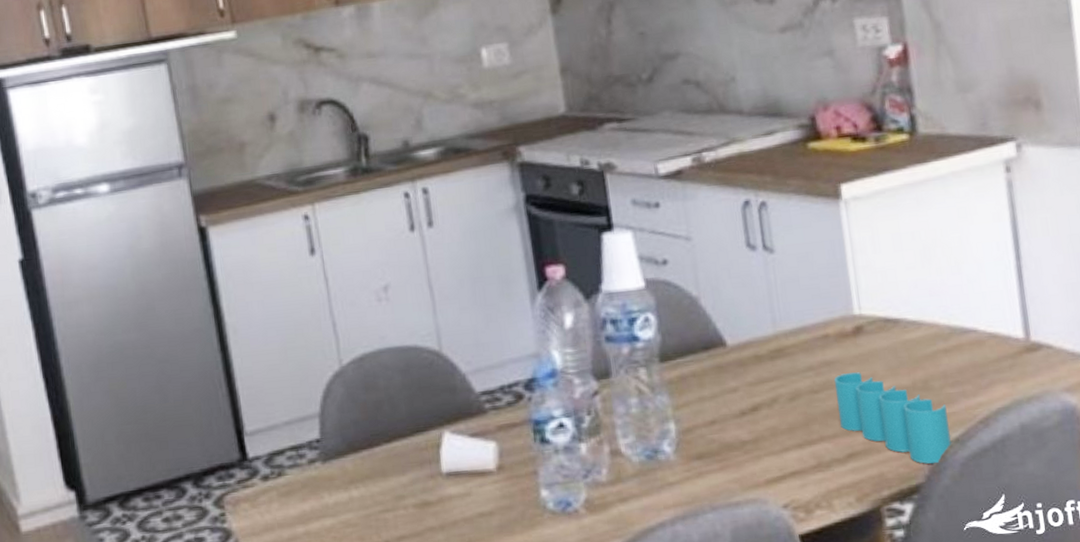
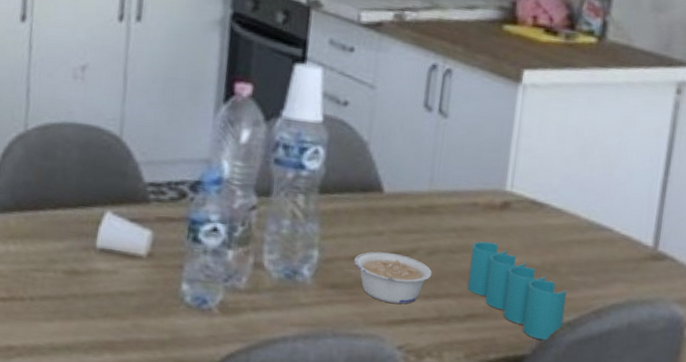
legume: none [714,407,800,461] -> present [353,251,432,304]

